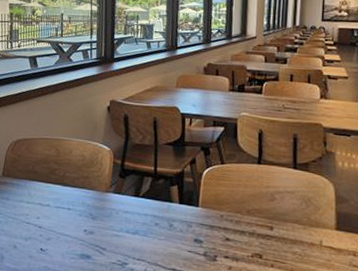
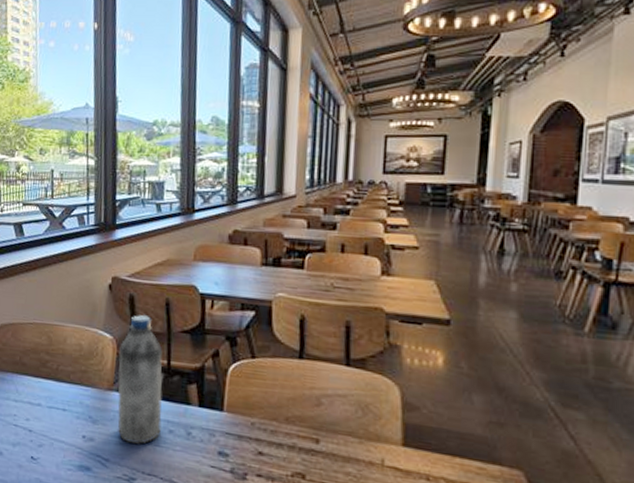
water bottle: none [113,131,151,235] -> present [117,315,163,444]

